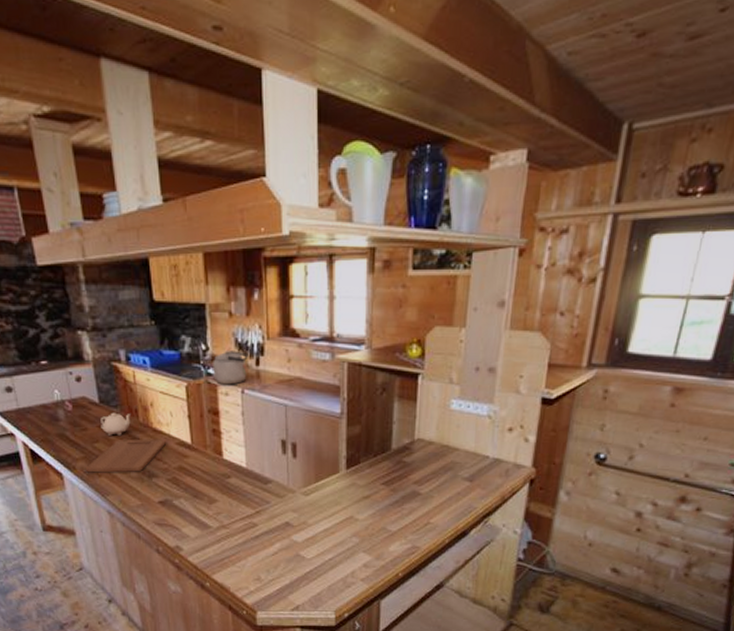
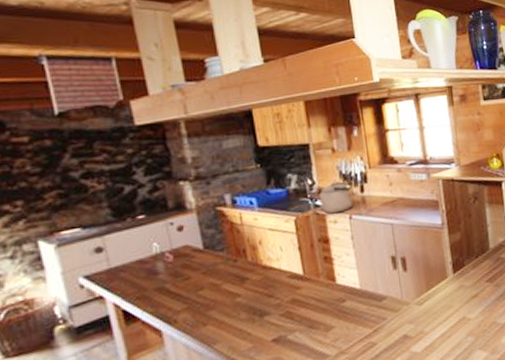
cutting board: present [85,439,166,473] -> none [188,274,277,324]
teapot: present [100,412,132,436] -> none [205,255,239,281]

